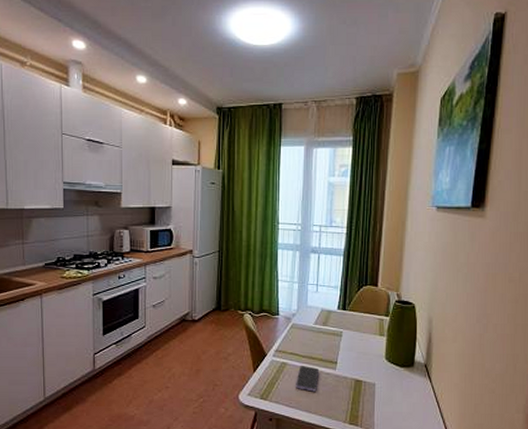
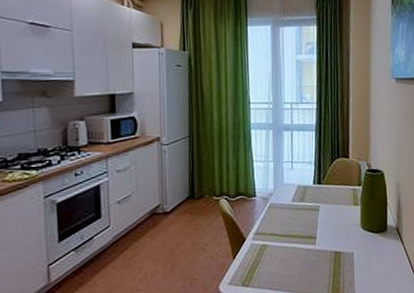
smartphone: present [296,366,320,392] -> none [277,244,300,271]

